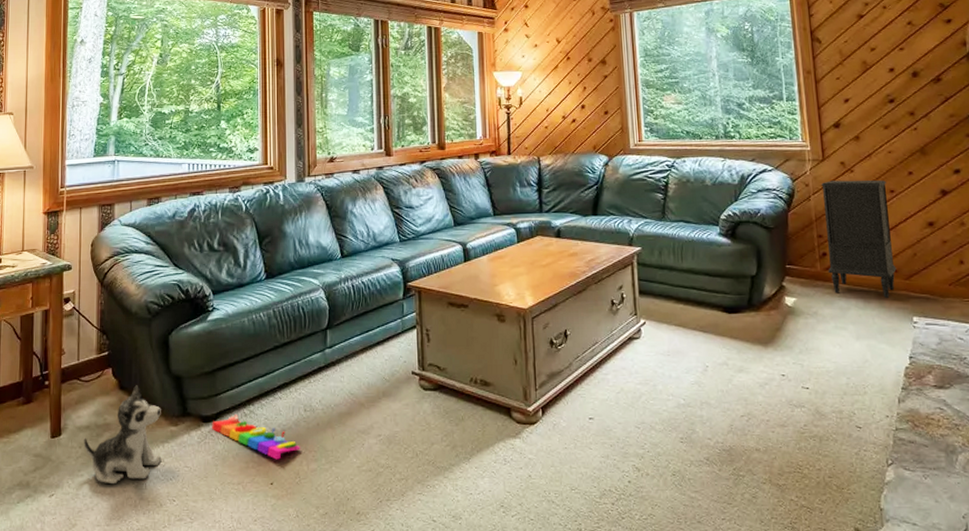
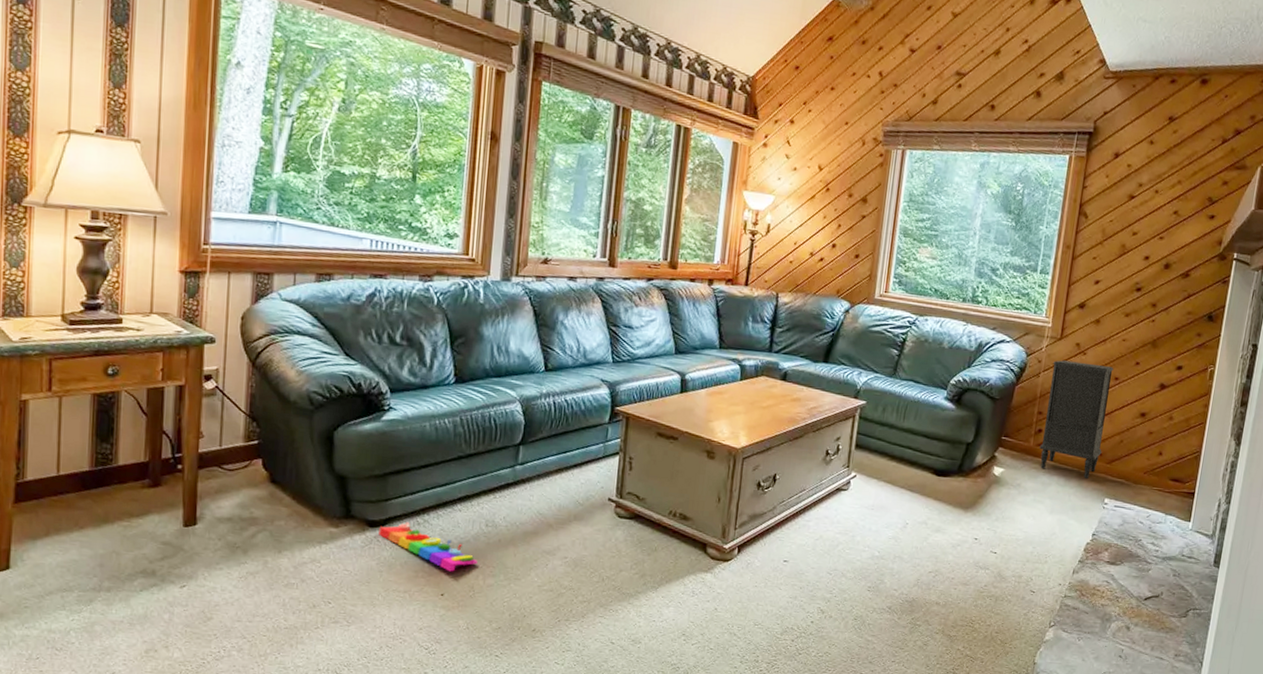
plush toy: present [83,385,162,485] -> none [224,480,320,581]

